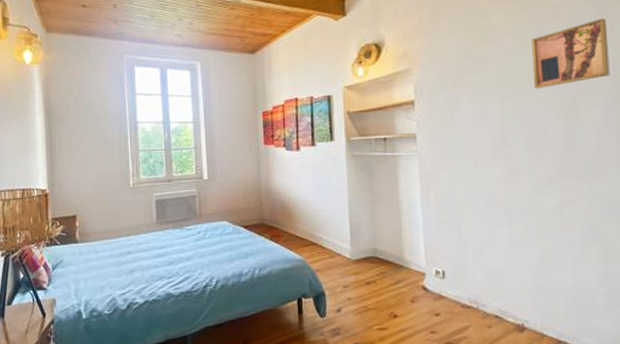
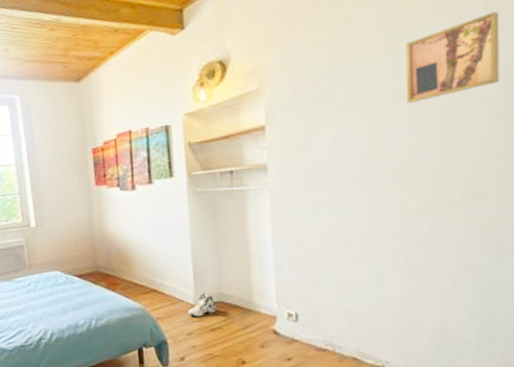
sneaker: none [345,247,371,271] -> present [188,292,217,317]

